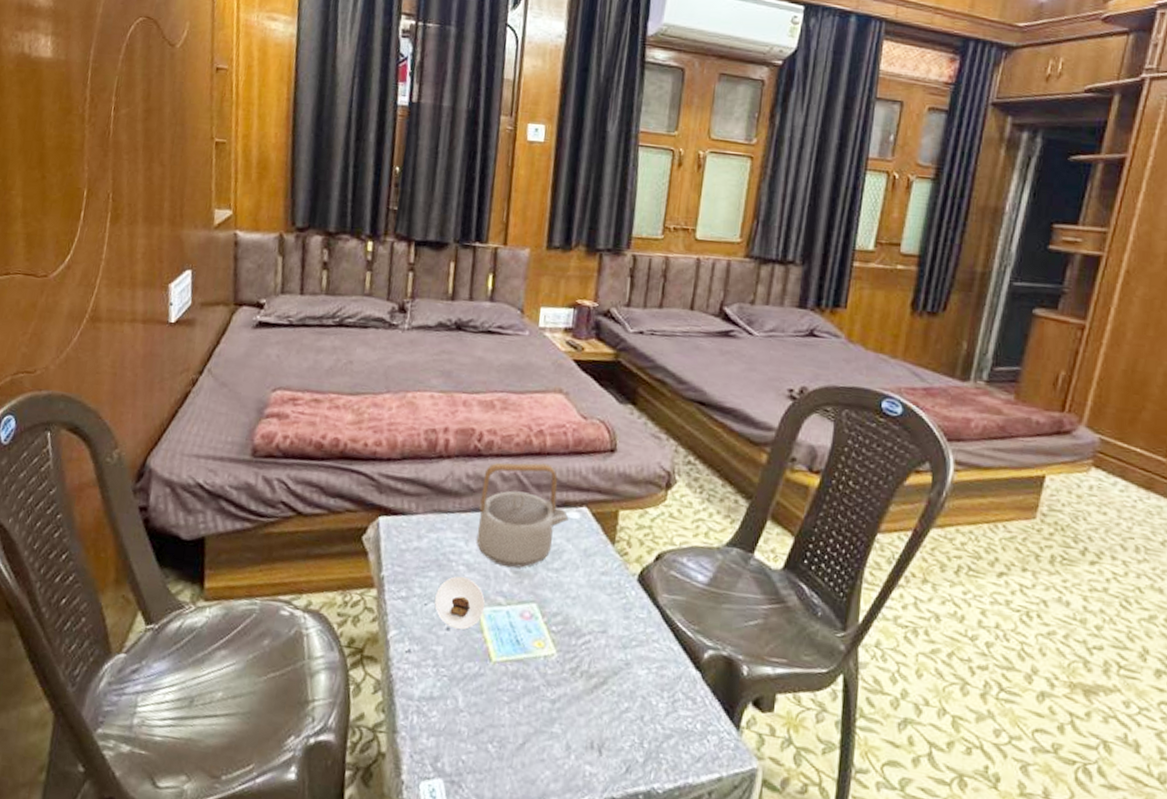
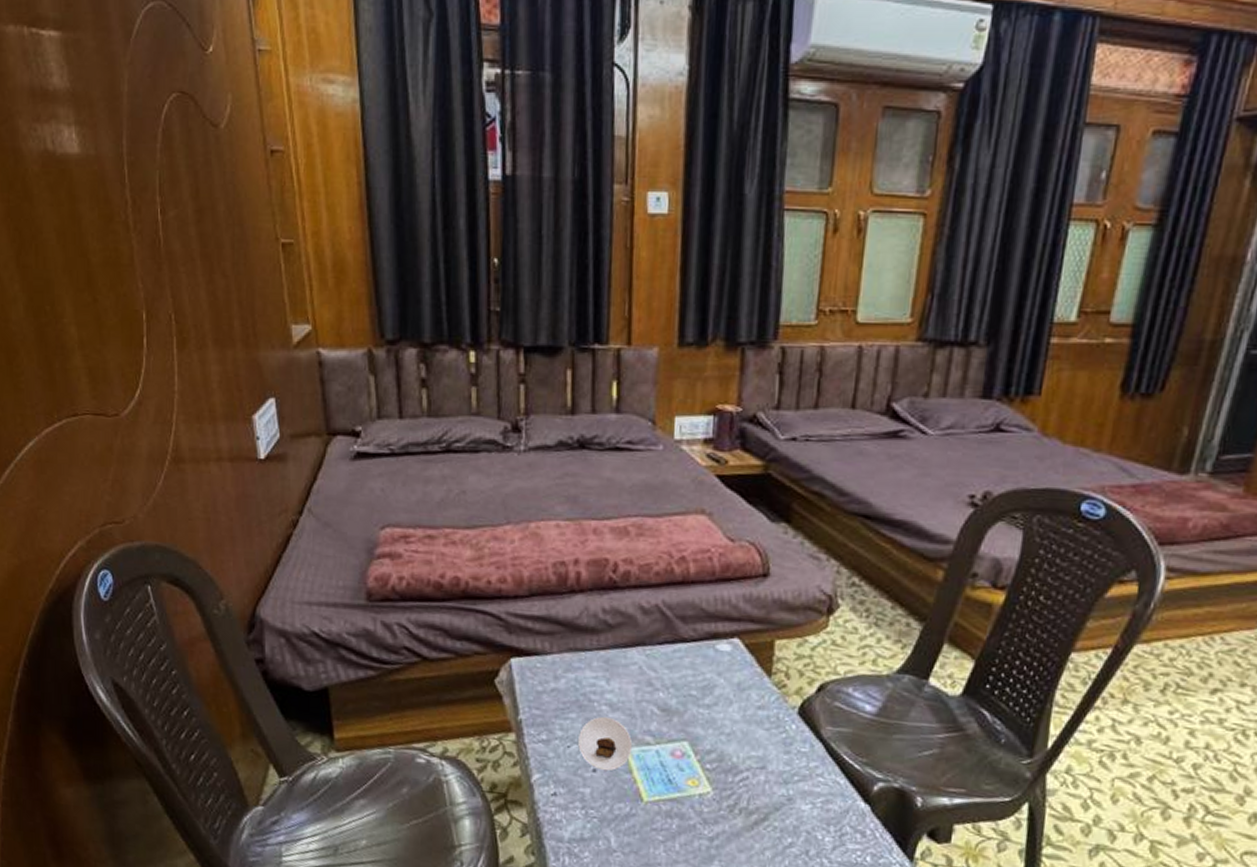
teapot: present [476,462,569,568] -> none [618,593,719,706]

